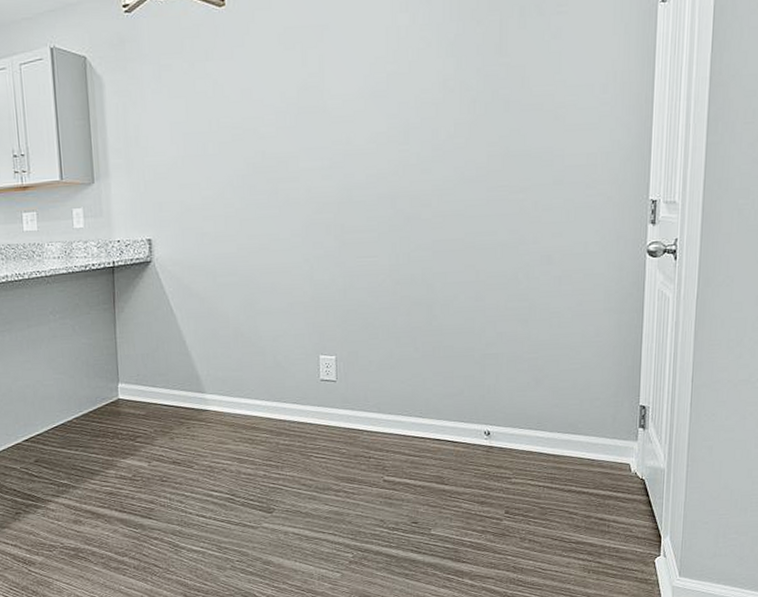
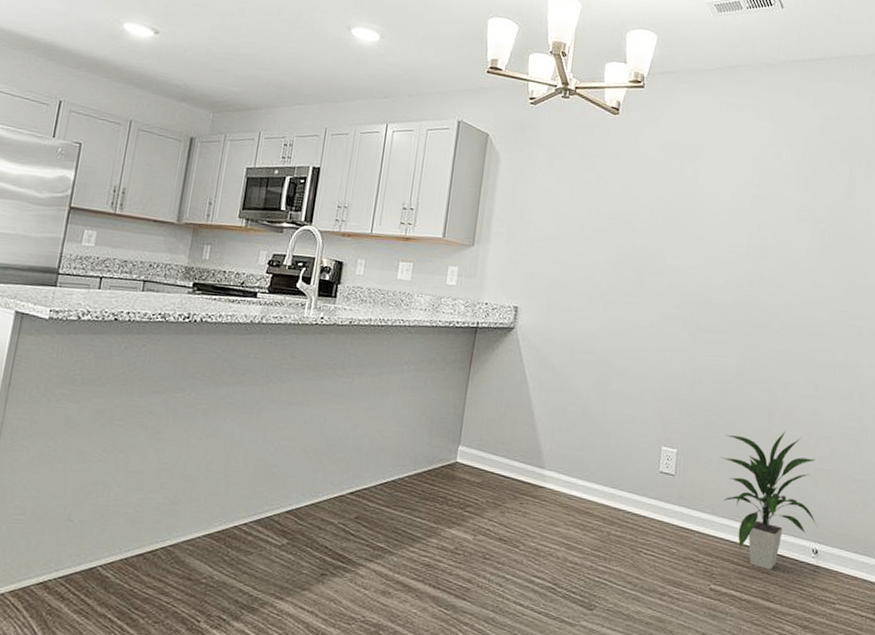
indoor plant: none [381,322,488,456] -> present [720,431,817,570]

